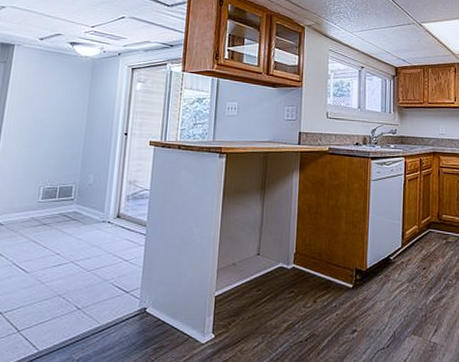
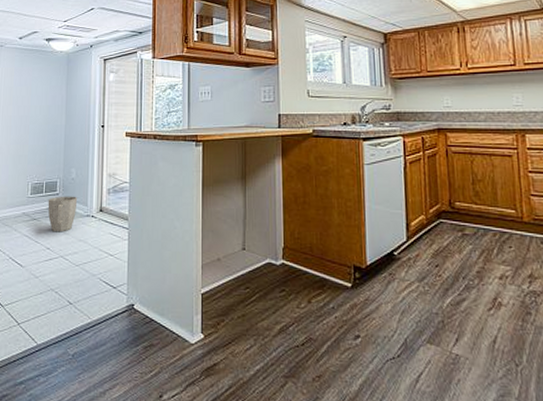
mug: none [60,201,94,238] -> present [48,196,78,232]

